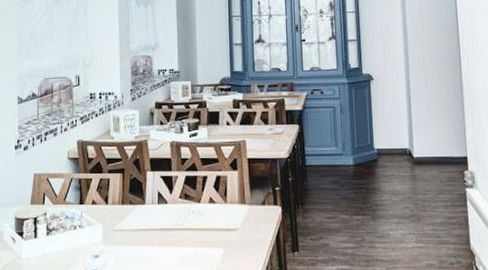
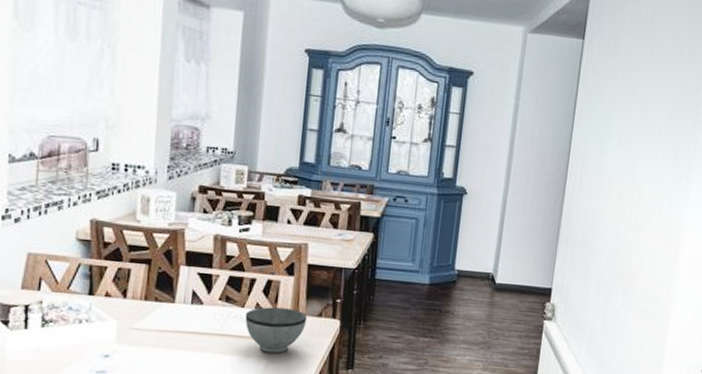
bowl: none [202,200,253,242] -> present [245,307,308,353]

